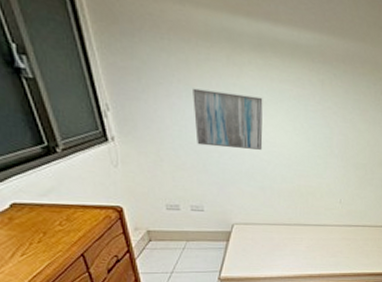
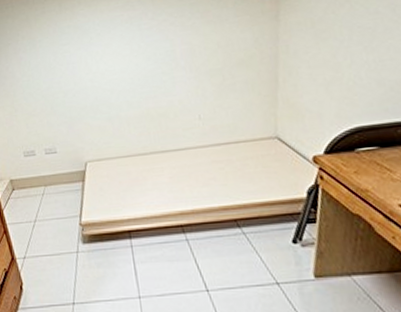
wall art: present [193,88,263,150] -> none [34,30,104,90]

